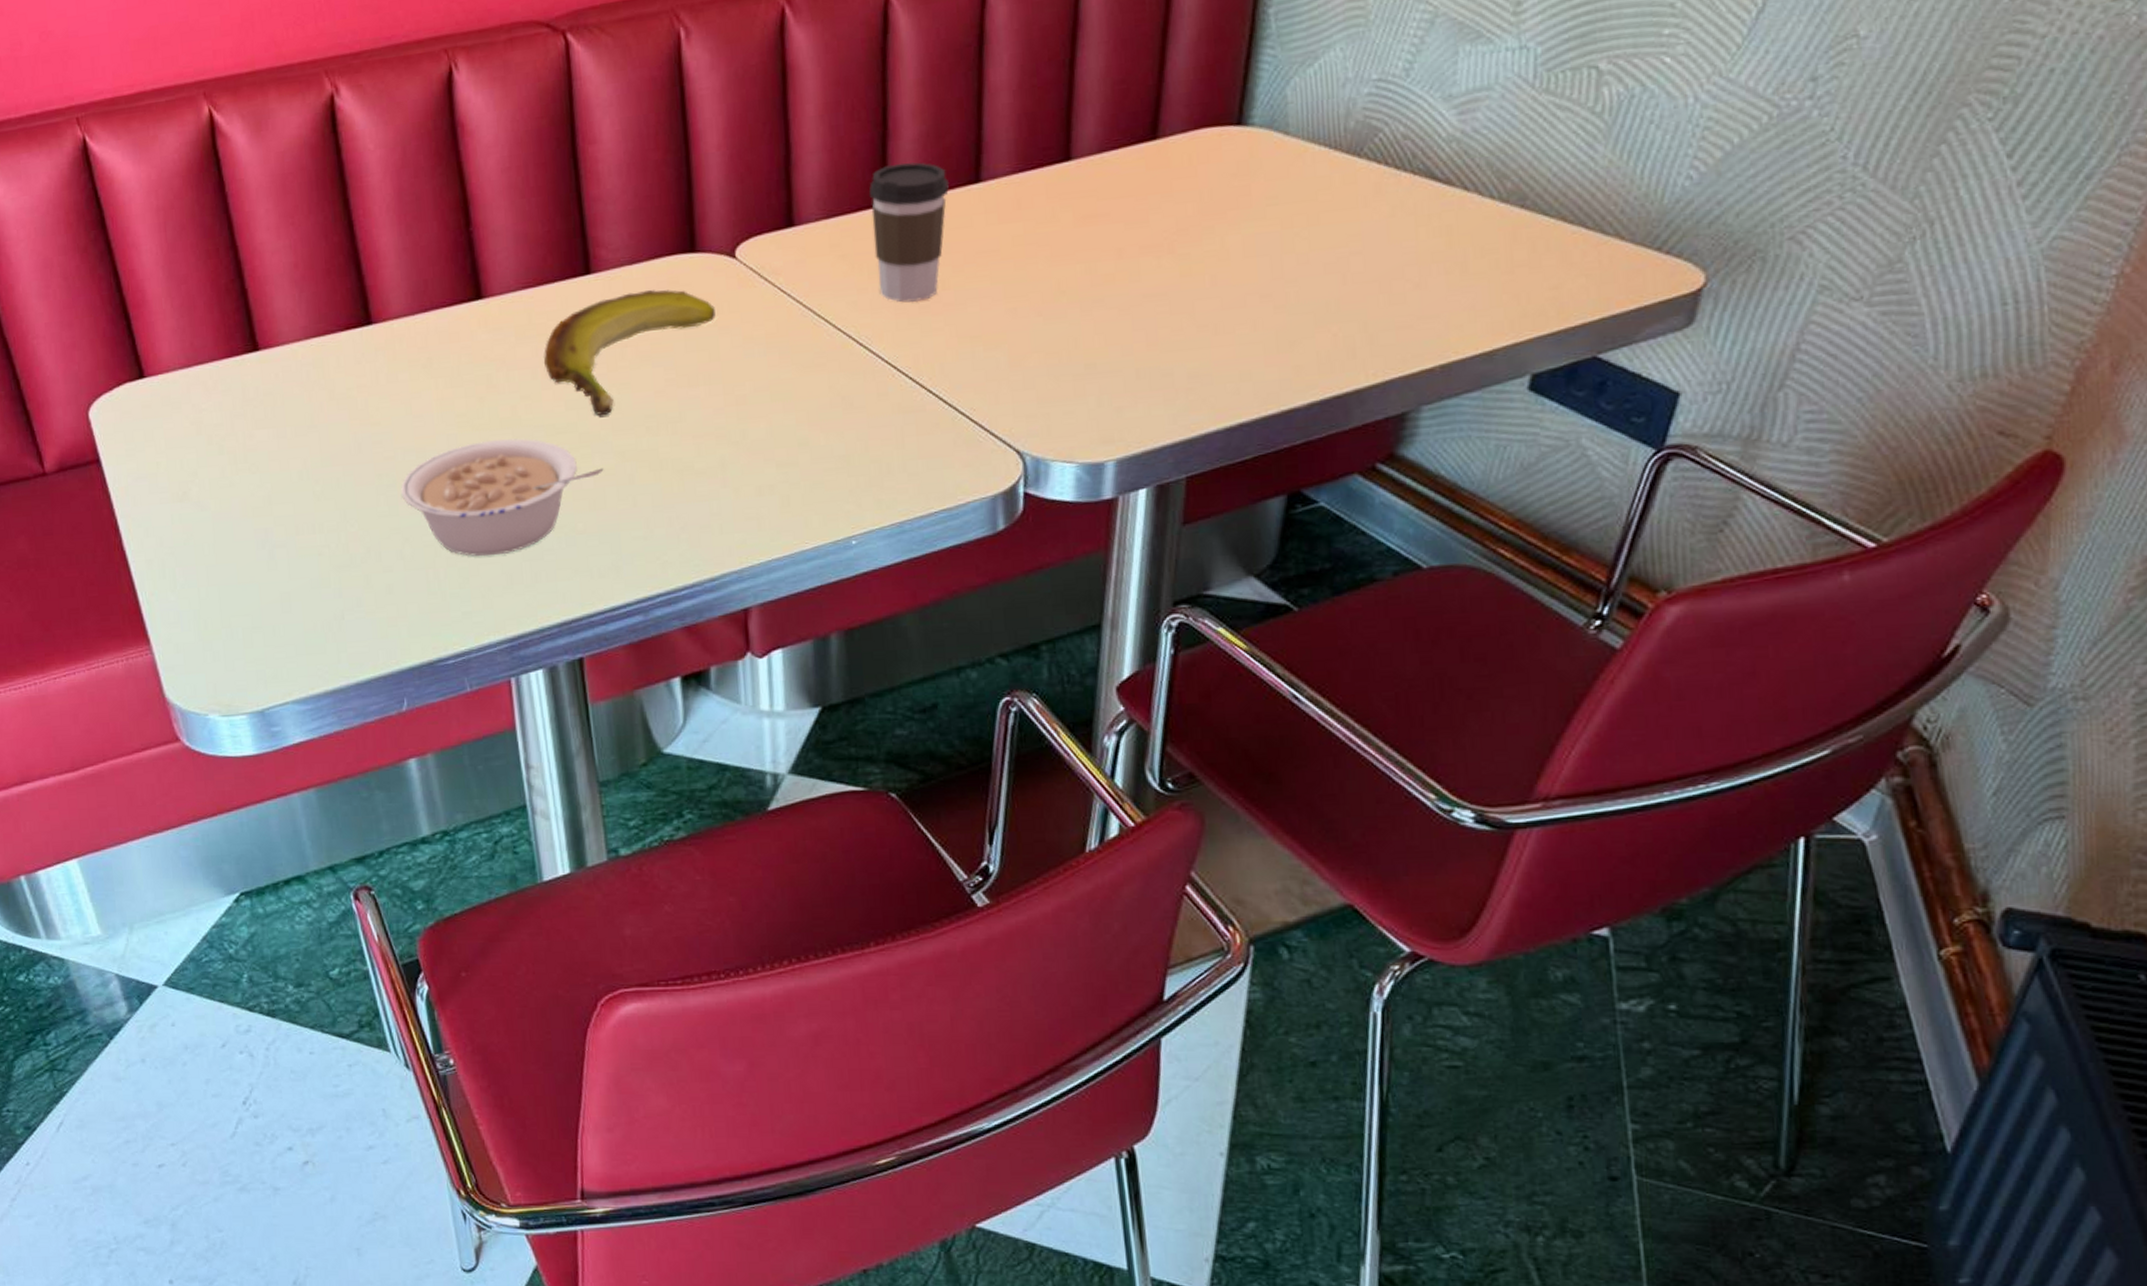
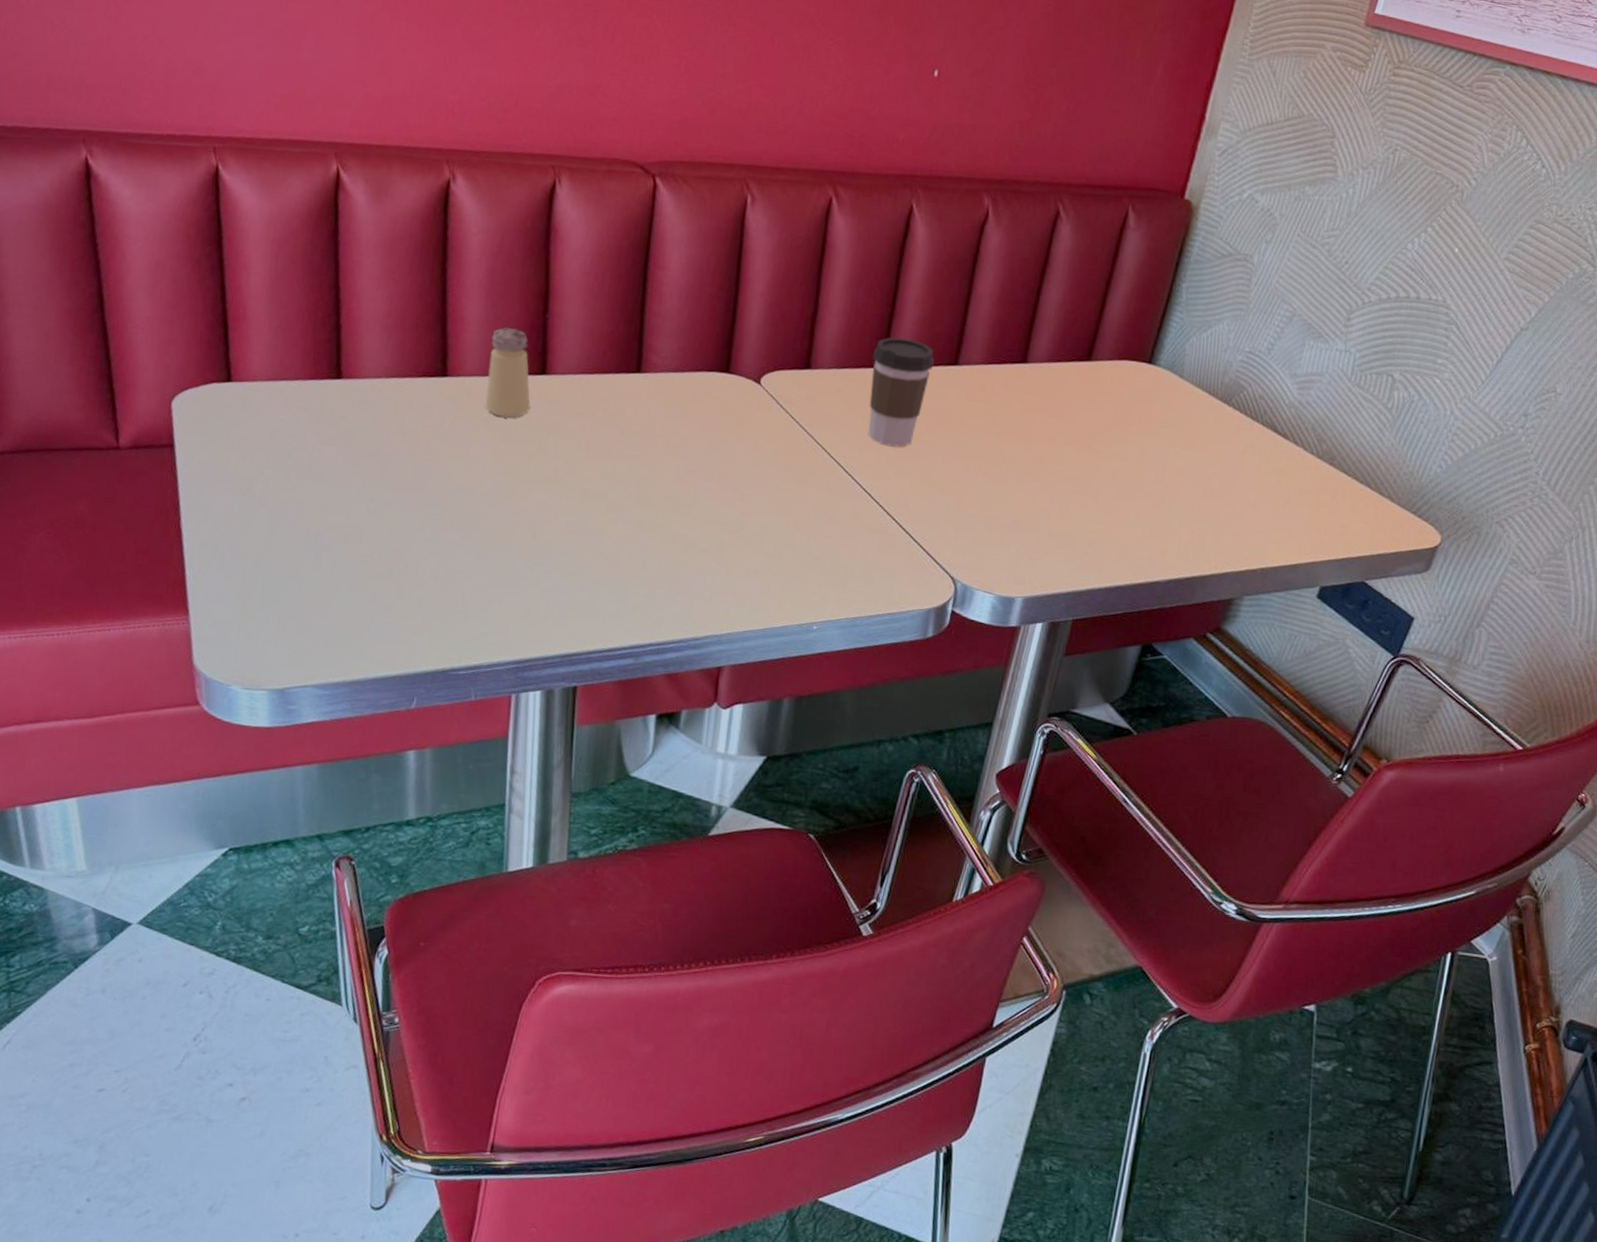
legume: present [401,438,604,557] -> none [445,491,623,589]
saltshaker: none [413,251,471,359] -> present [485,327,531,418]
banana: present [543,290,716,416] -> none [588,394,737,490]

